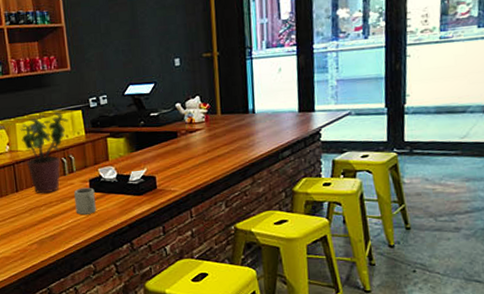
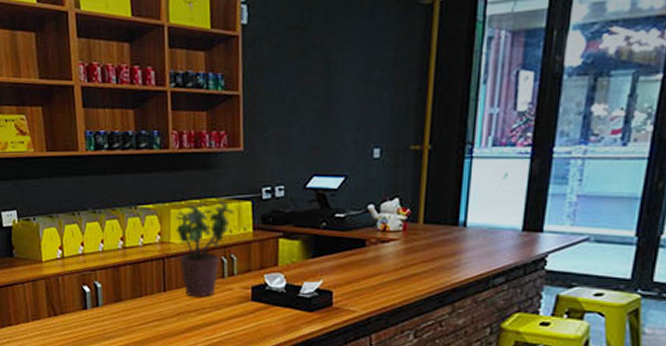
cup: present [74,187,96,215] -> none [232,295,257,327]

